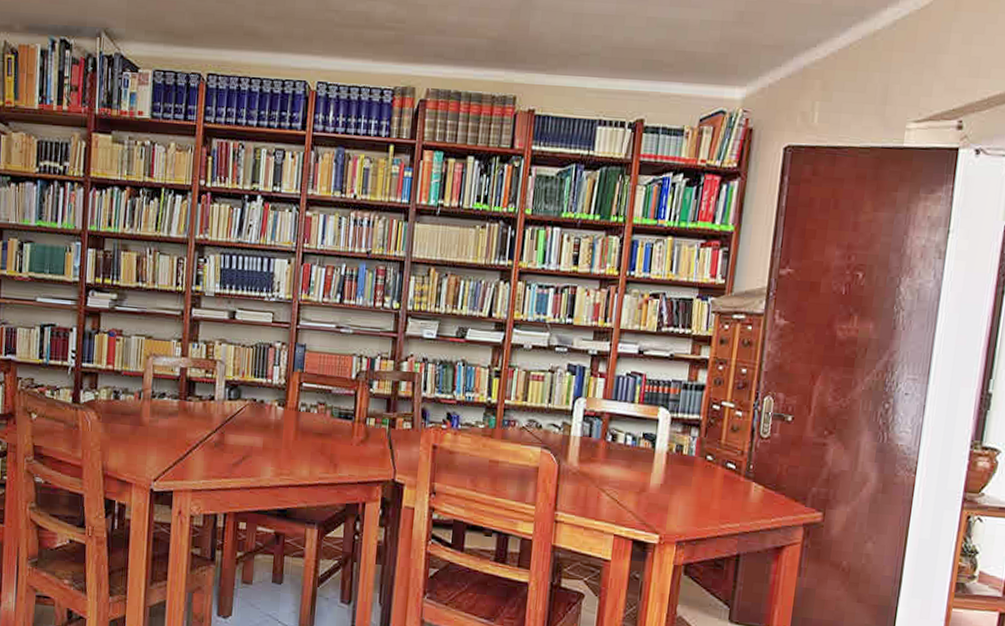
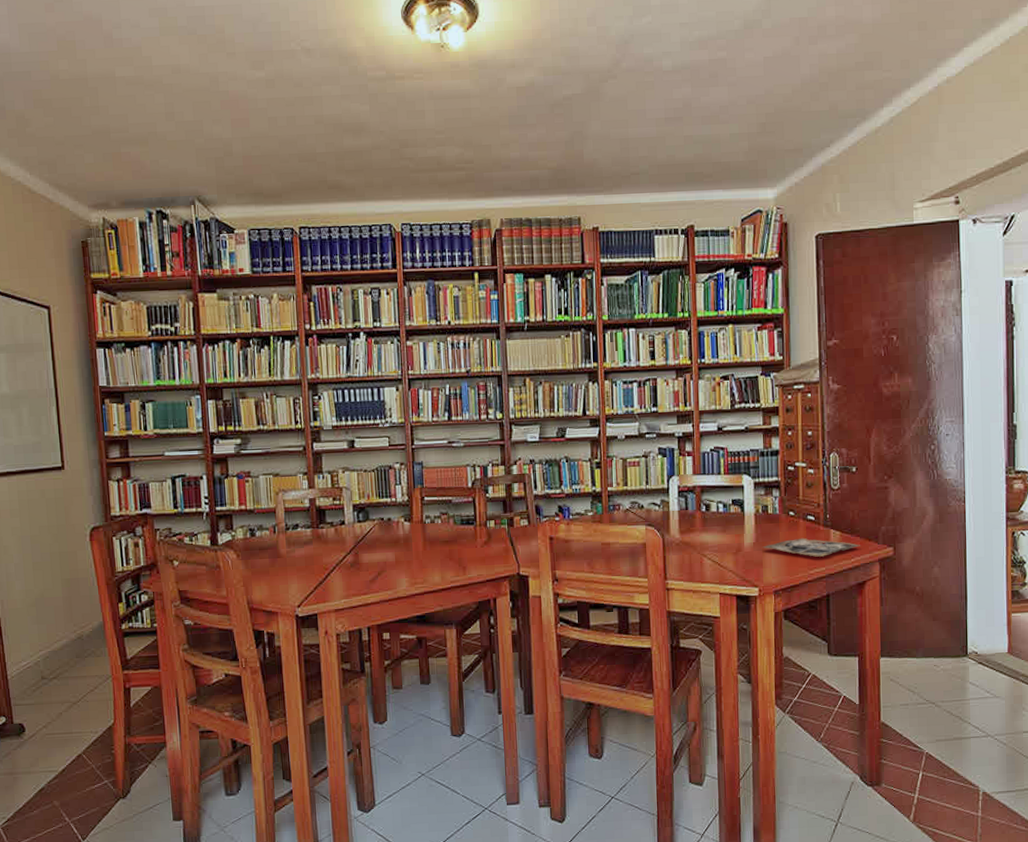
magazine: none [670,486,785,511] -> present [762,537,861,557]

